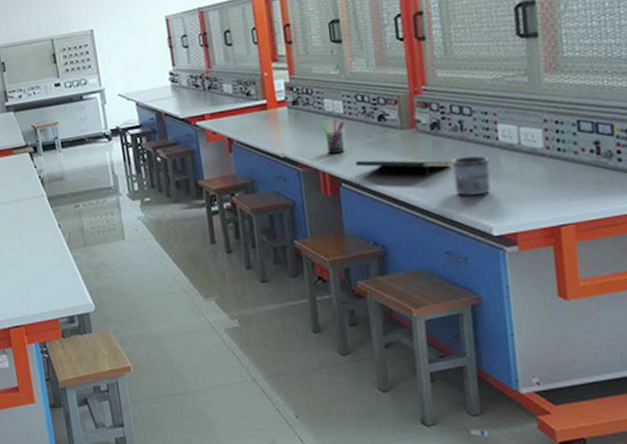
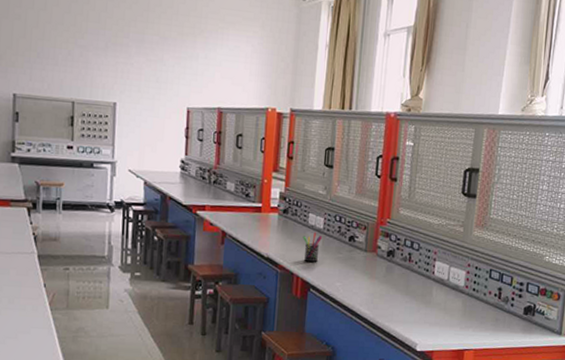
notepad: present [355,160,451,177] -> none [324,271,397,295]
mug: present [450,156,491,196] -> none [396,282,425,316]

